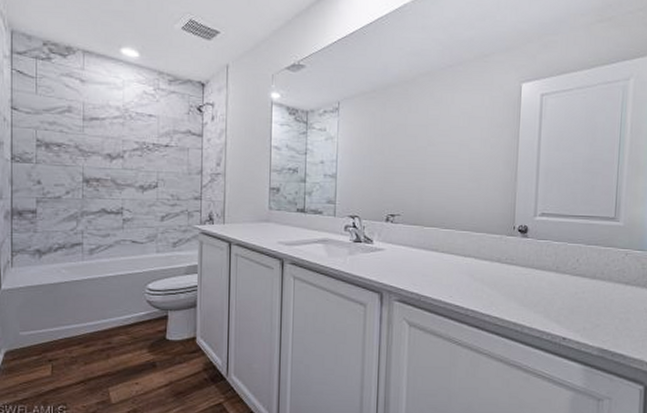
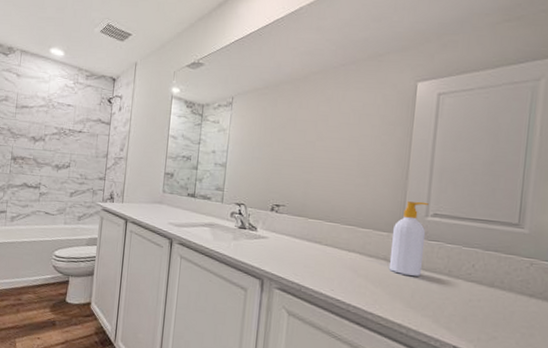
soap bottle: none [502,202,537,276] -> present [388,201,429,277]

